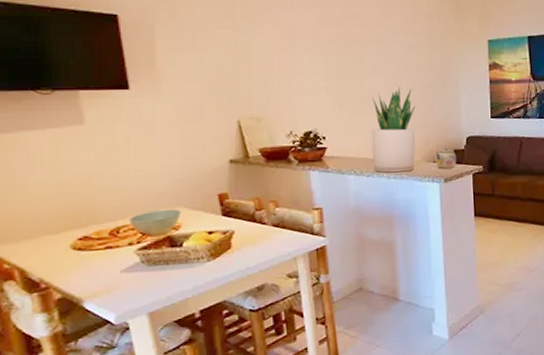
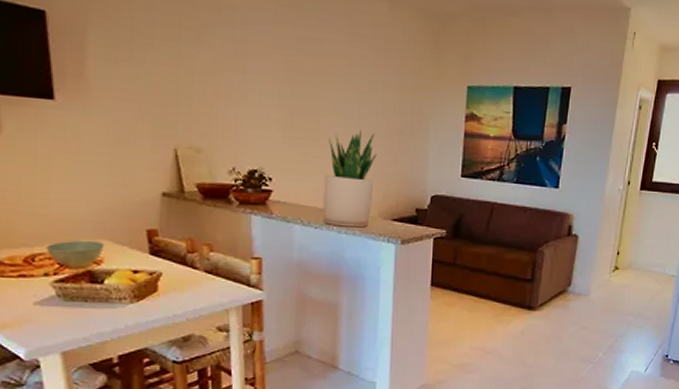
teapot: present [434,148,457,170] -> none [392,205,418,230]

